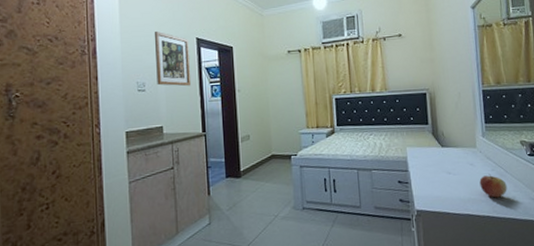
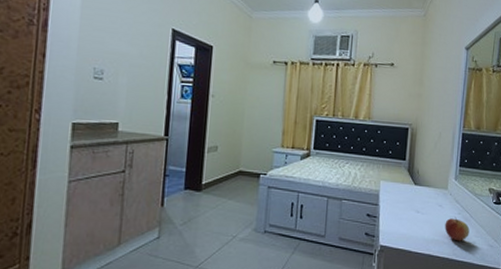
wall art: present [155,32,192,87] -> none [118,13,162,82]

